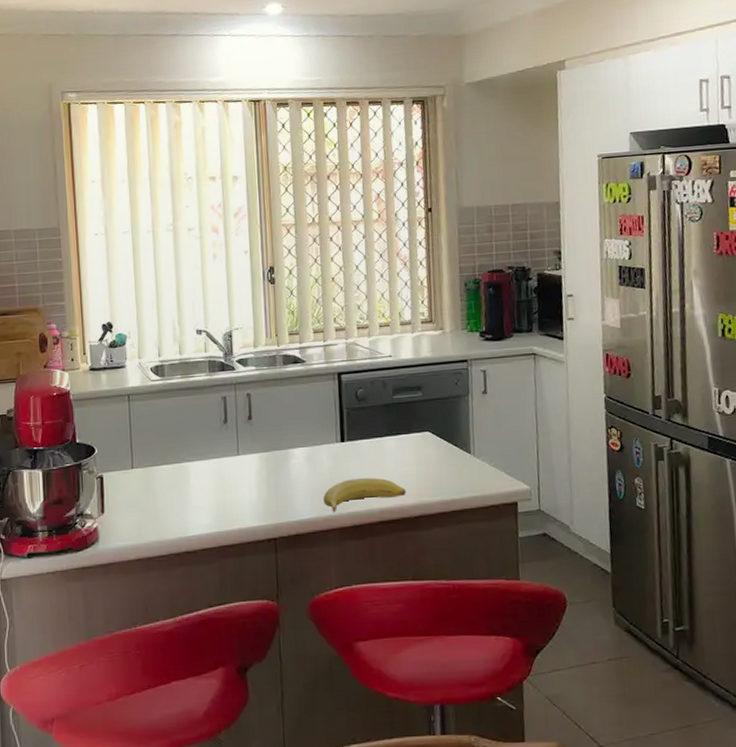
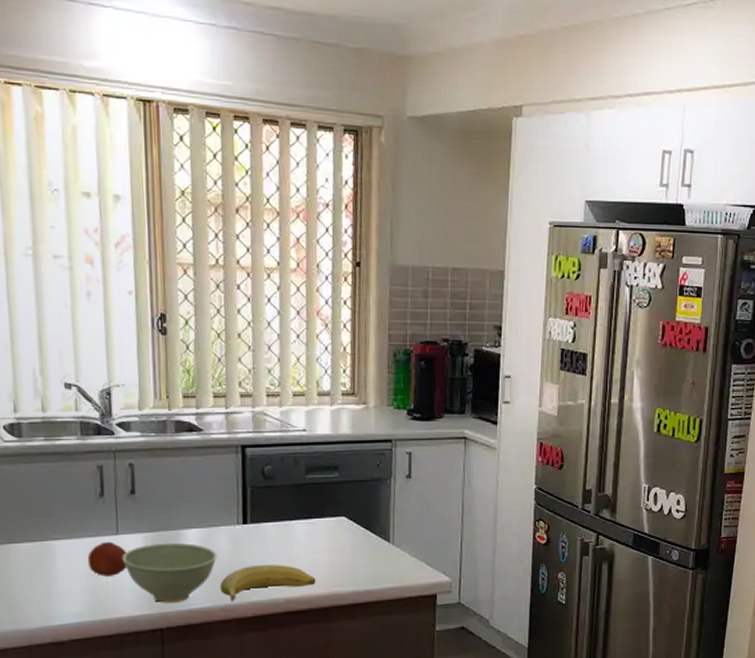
fruit: none [214,461,246,492] -> present [87,541,127,577]
bowl: none [242,460,320,516] -> present [122,542,217,604]

